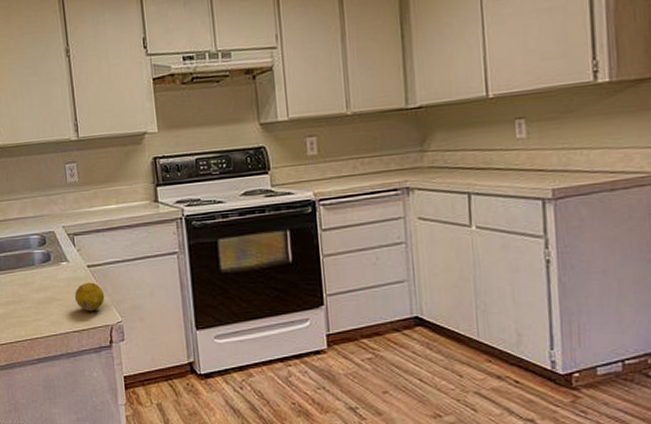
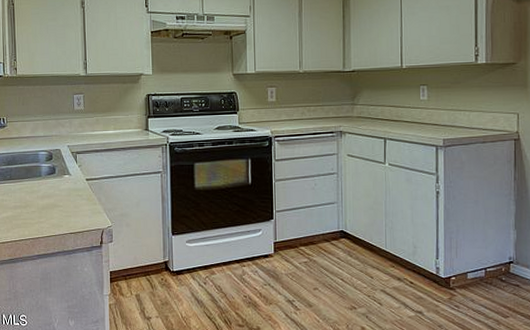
fruit: present [74,282,105,312] -> none [73,193,99,217]

